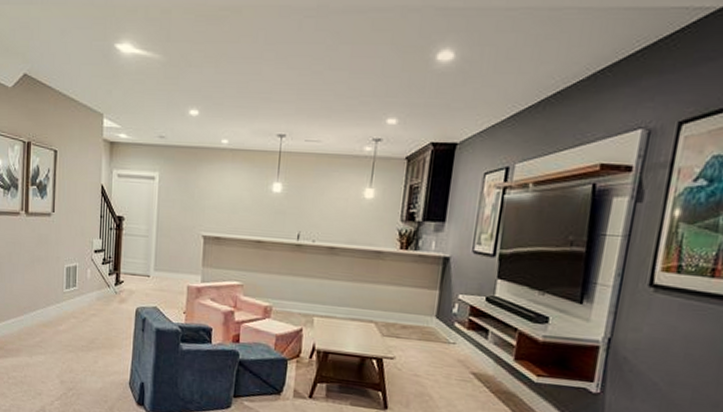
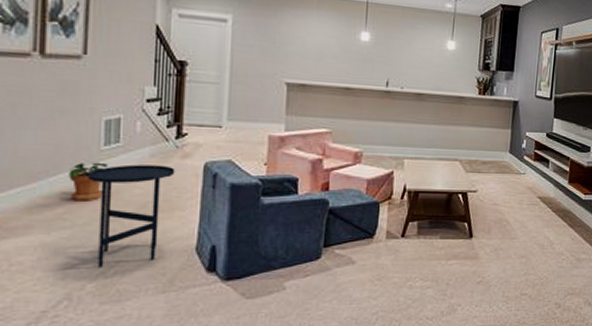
potted plant: none [43,302,68,334] -> present [69,162,108,201]
side table: none [54,305,115,389] -> present [86,164,175,267]

